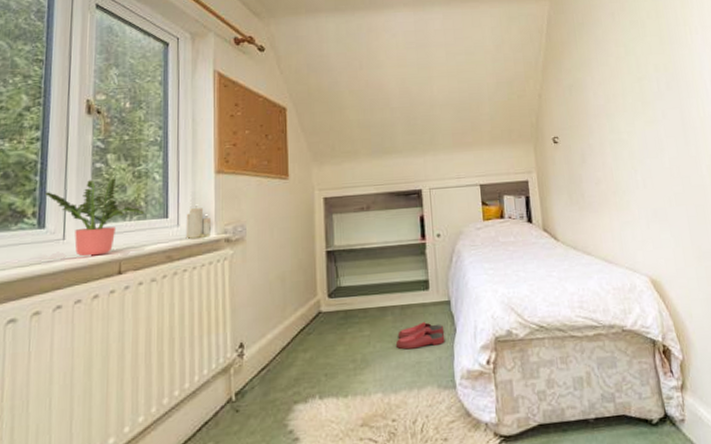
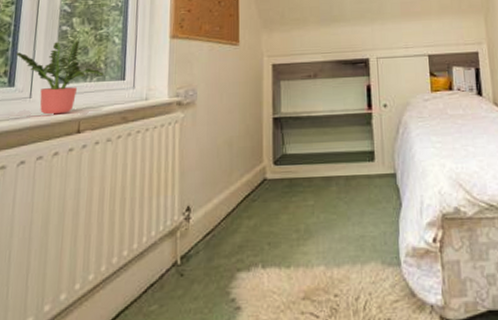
candle: present [185,206,211,239] -> none [140,69,164,101]
slippers: present [396,321,445,350] -> none [340,193,390,222]

